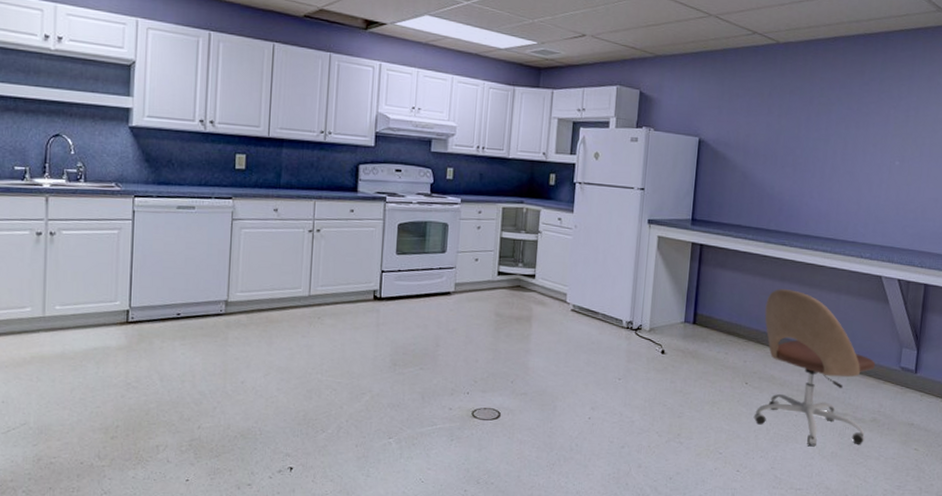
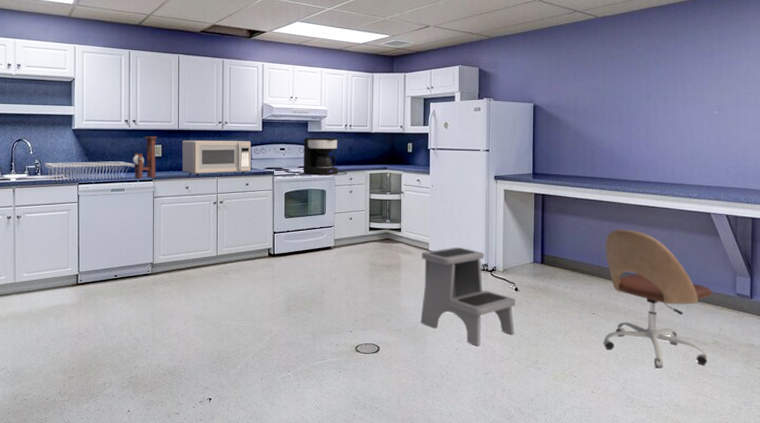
dish rack: none [89,167,210,194] -> present [44,161,135,182]
paper towel holder: none [208,142,241,196] -> present [133,136,157,179]
microwave: none [271,151,360,199] -> present [182,141,251,177]
coffee maker: none [398,158,476,208] -> present [284,137,348,176]
step stool: none [550,299,662,416] -> present [421,247,516,347]

